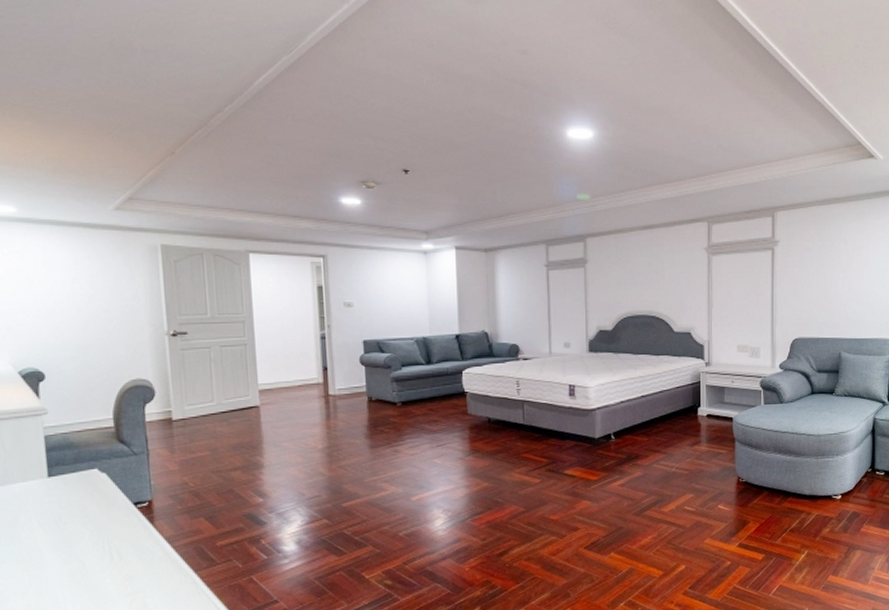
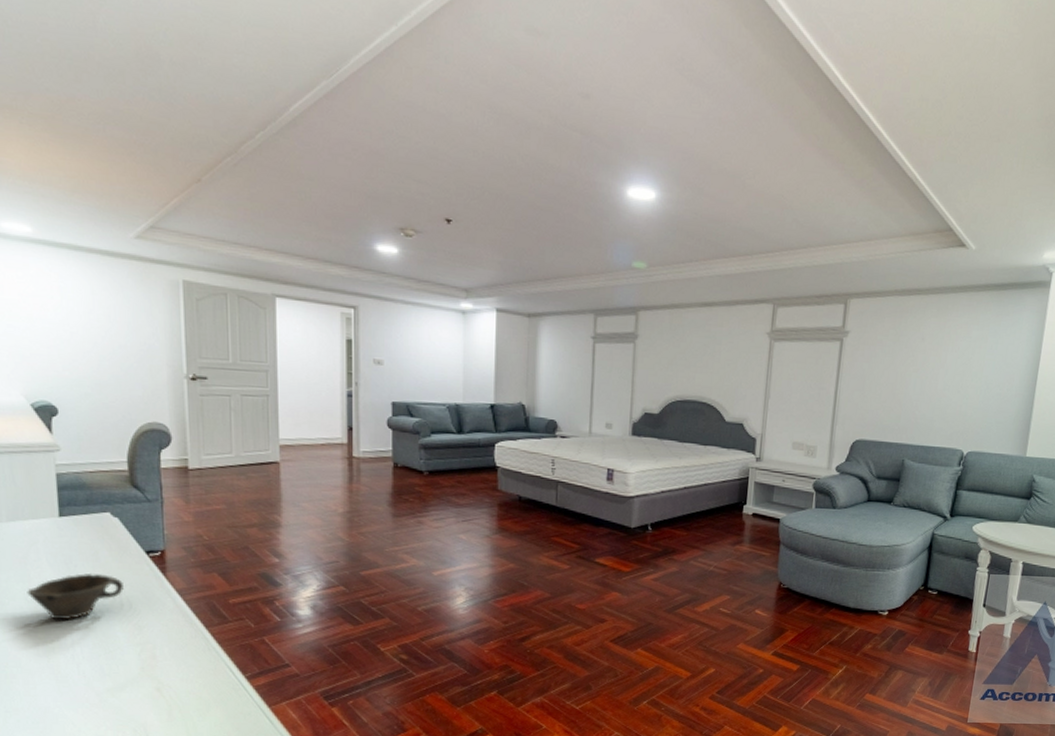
cup: none [18,528,113,579] -> present [27,572,124,621]

